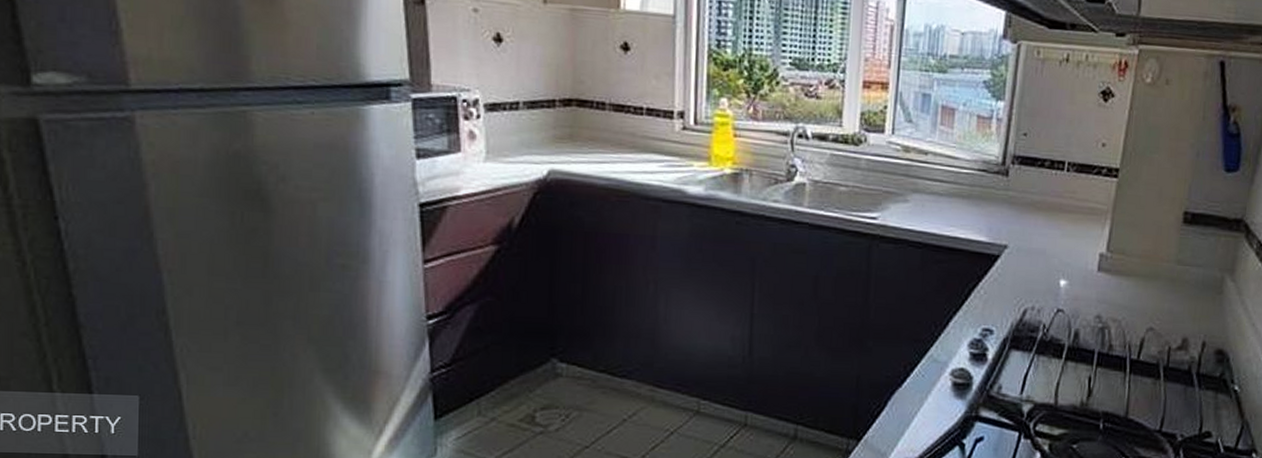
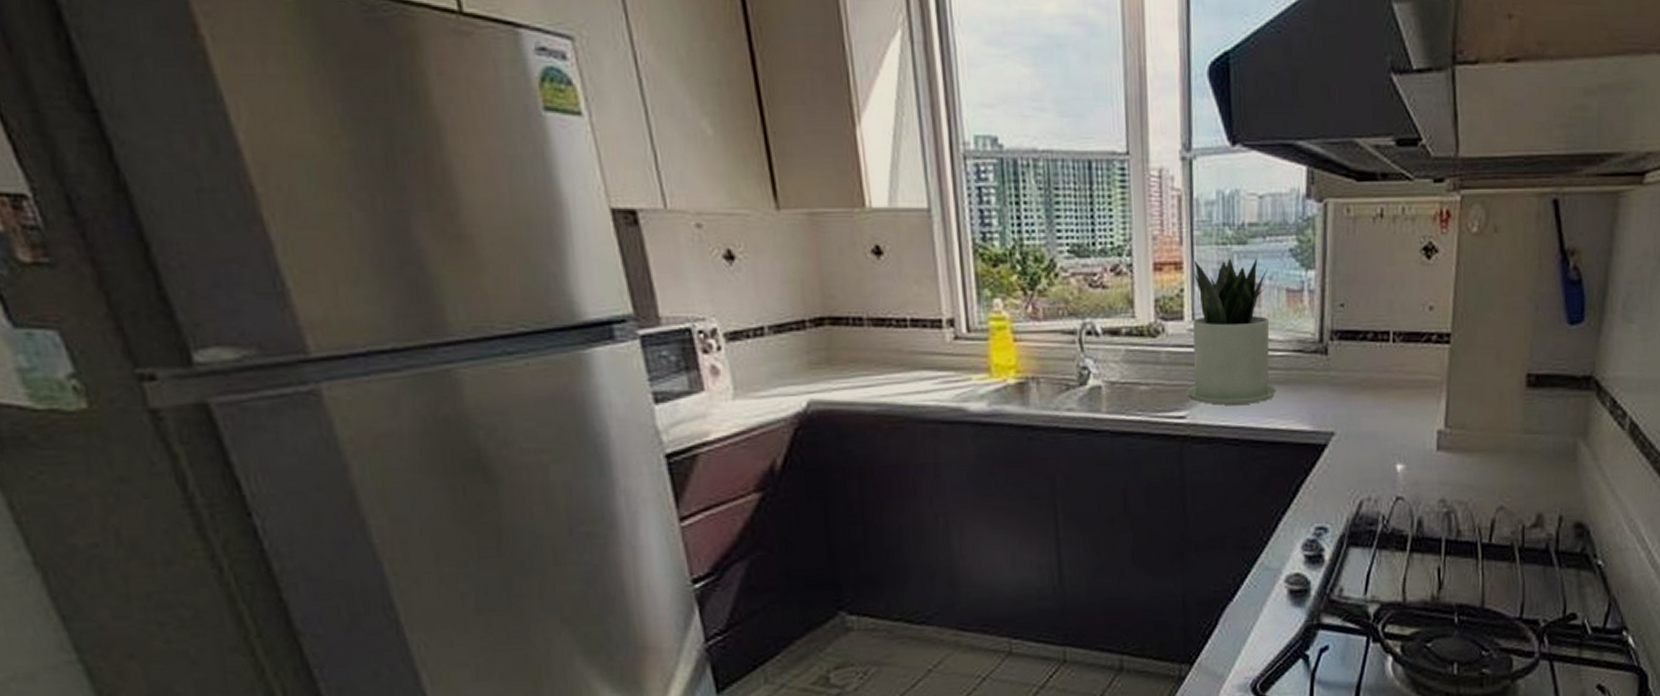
planter: none [879,82,963,213] -> present [1186,258,1277,405]

